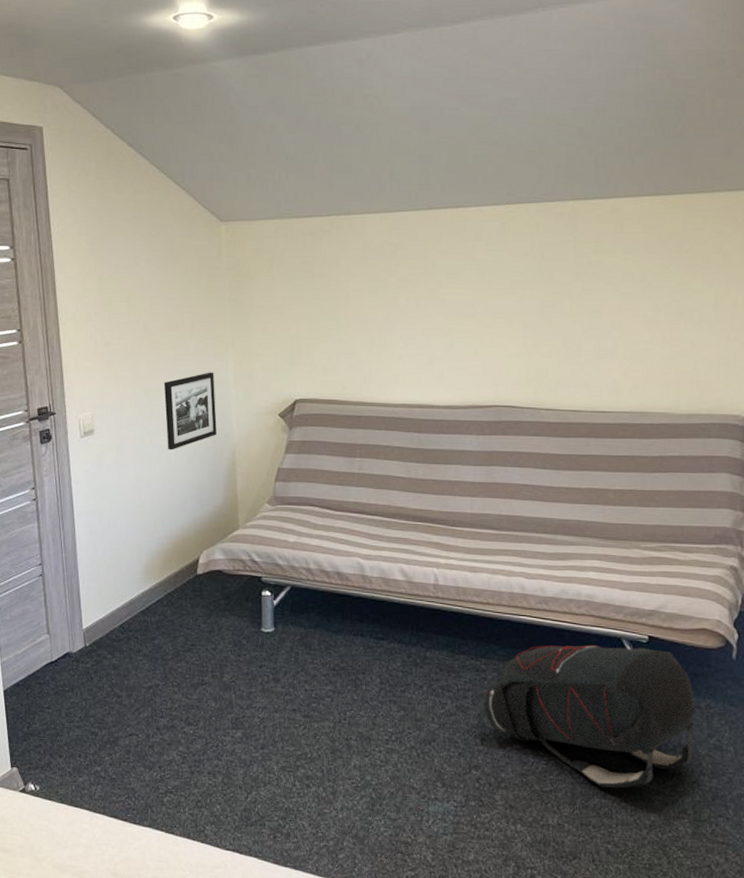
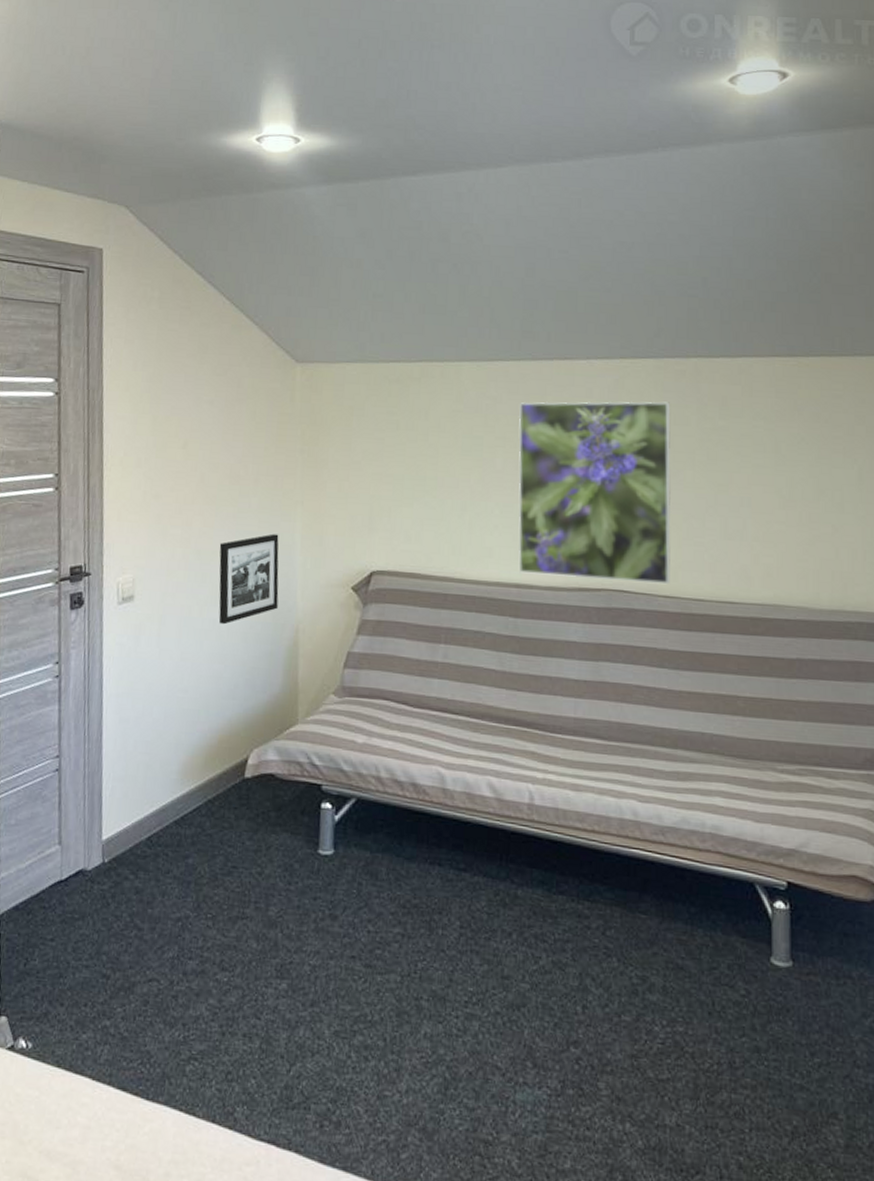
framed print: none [417,241,552,399] -> present [518,401,672,585]
backpack: present [482,644,696,789] -> none [584,888,846,1081]

